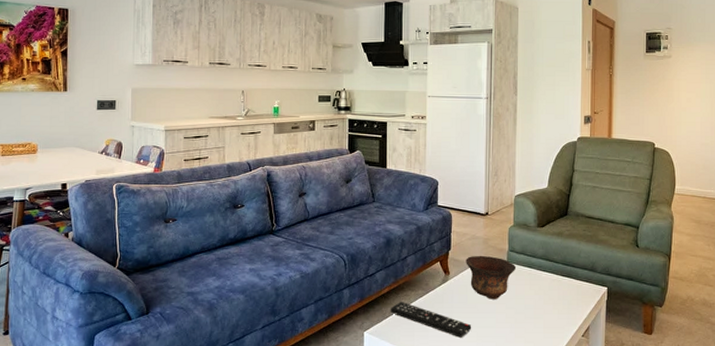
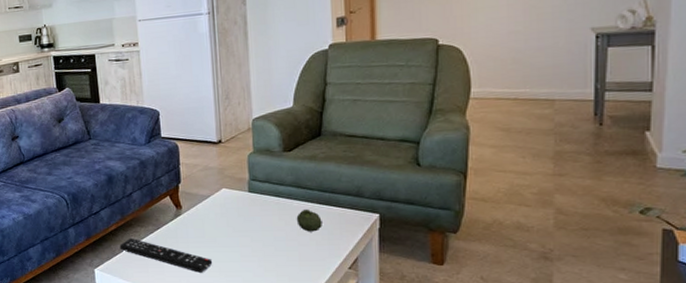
bowl: present [466,255,517,300] -> none [199,186,261,233]
fruit: none [544,280,564,301] -> present [296,209,322,232]

